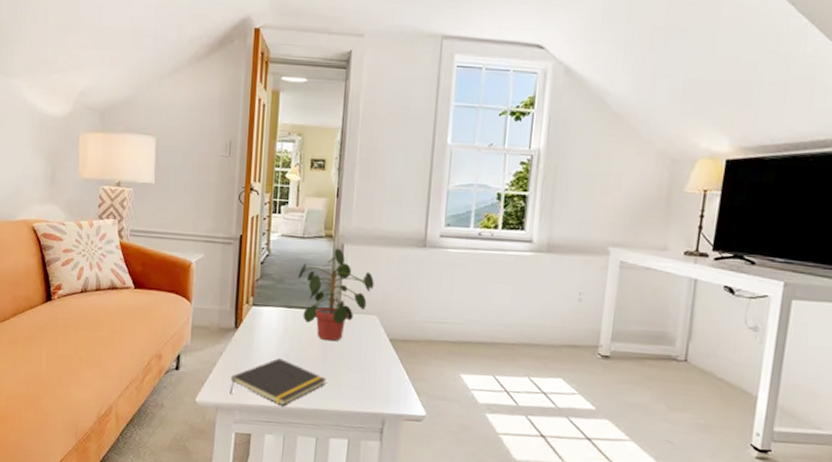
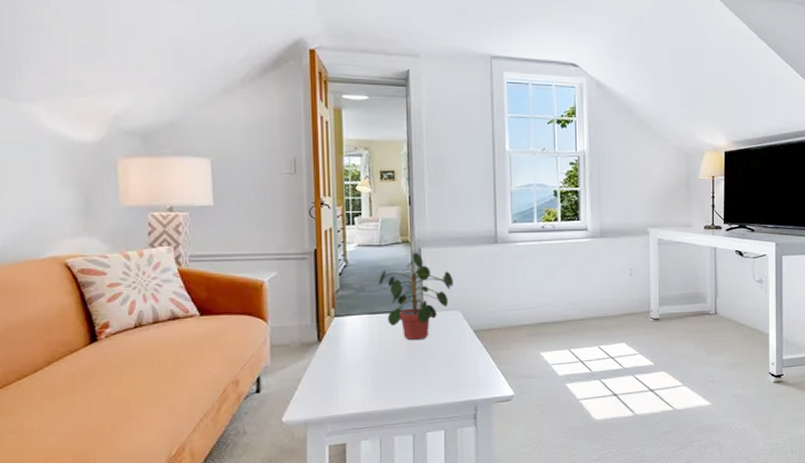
notepad: present [229,358,327,405] -> none [318,364,418,410]

